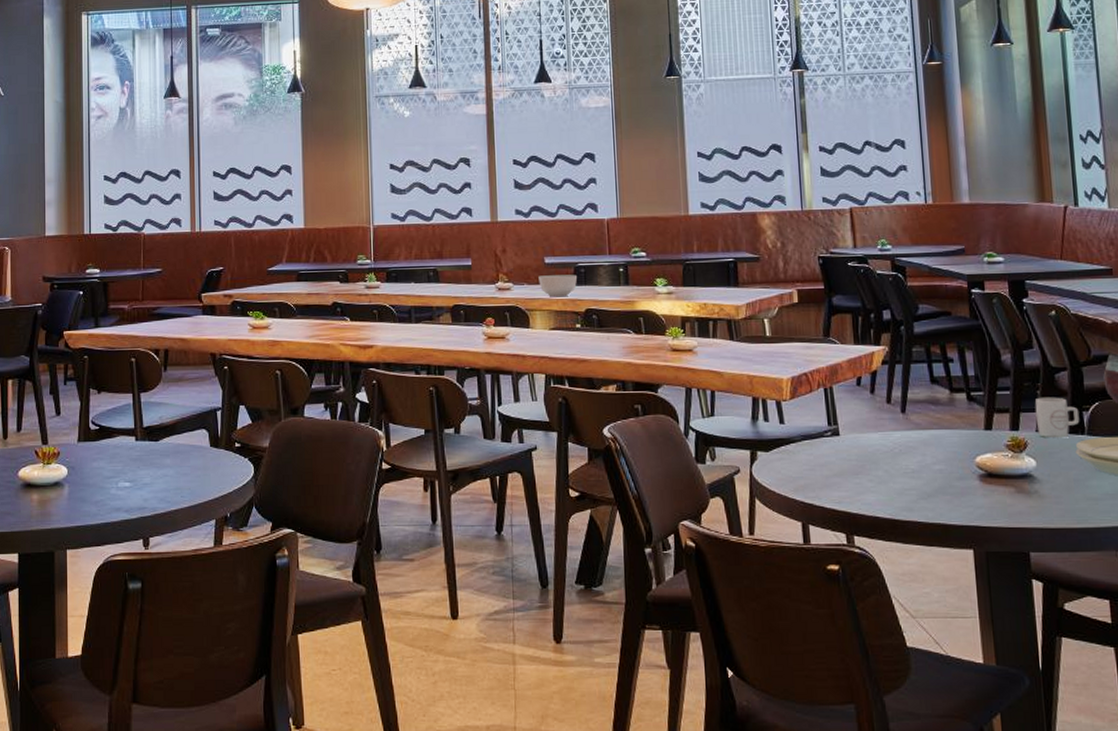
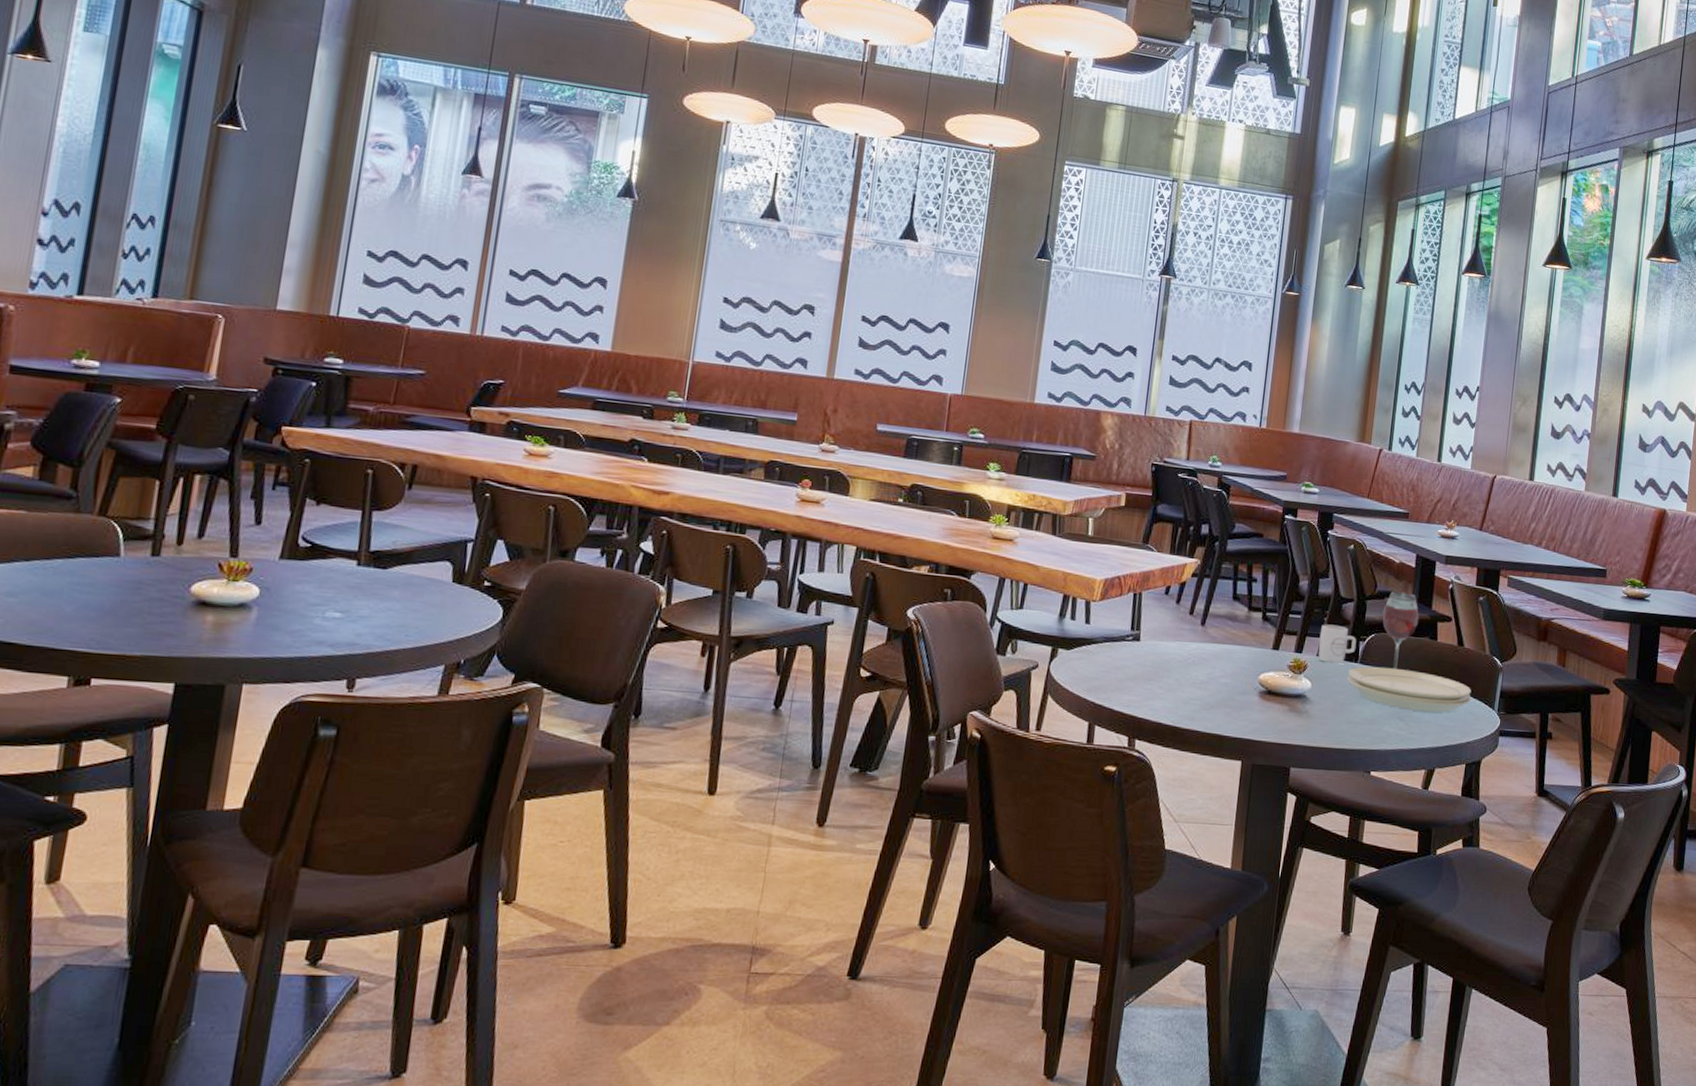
bowl: present [538,274,578,297] -> none [866,442,909,469]

